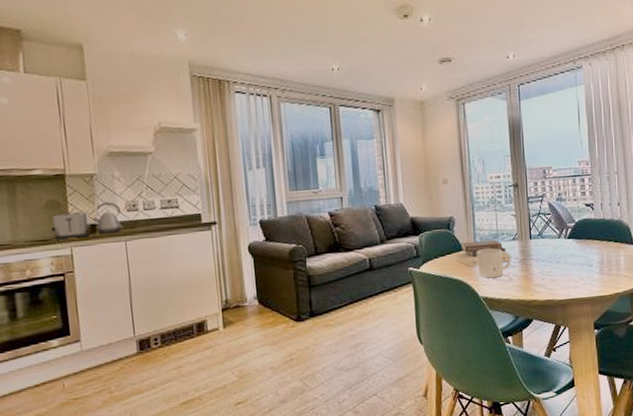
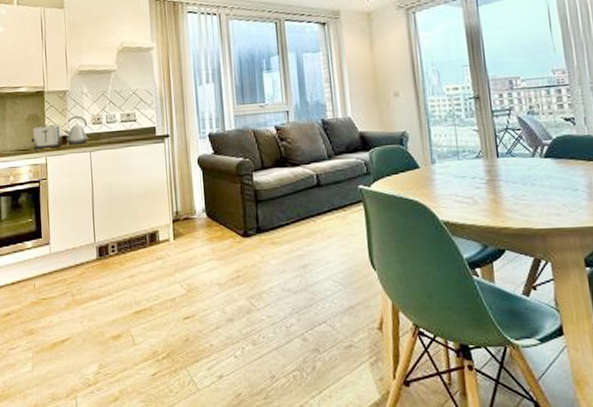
books: present [457,240,511,267] -> none [412,158,475,187]
mug: present [476,248,511,279] -> none [433,166,476,200]

